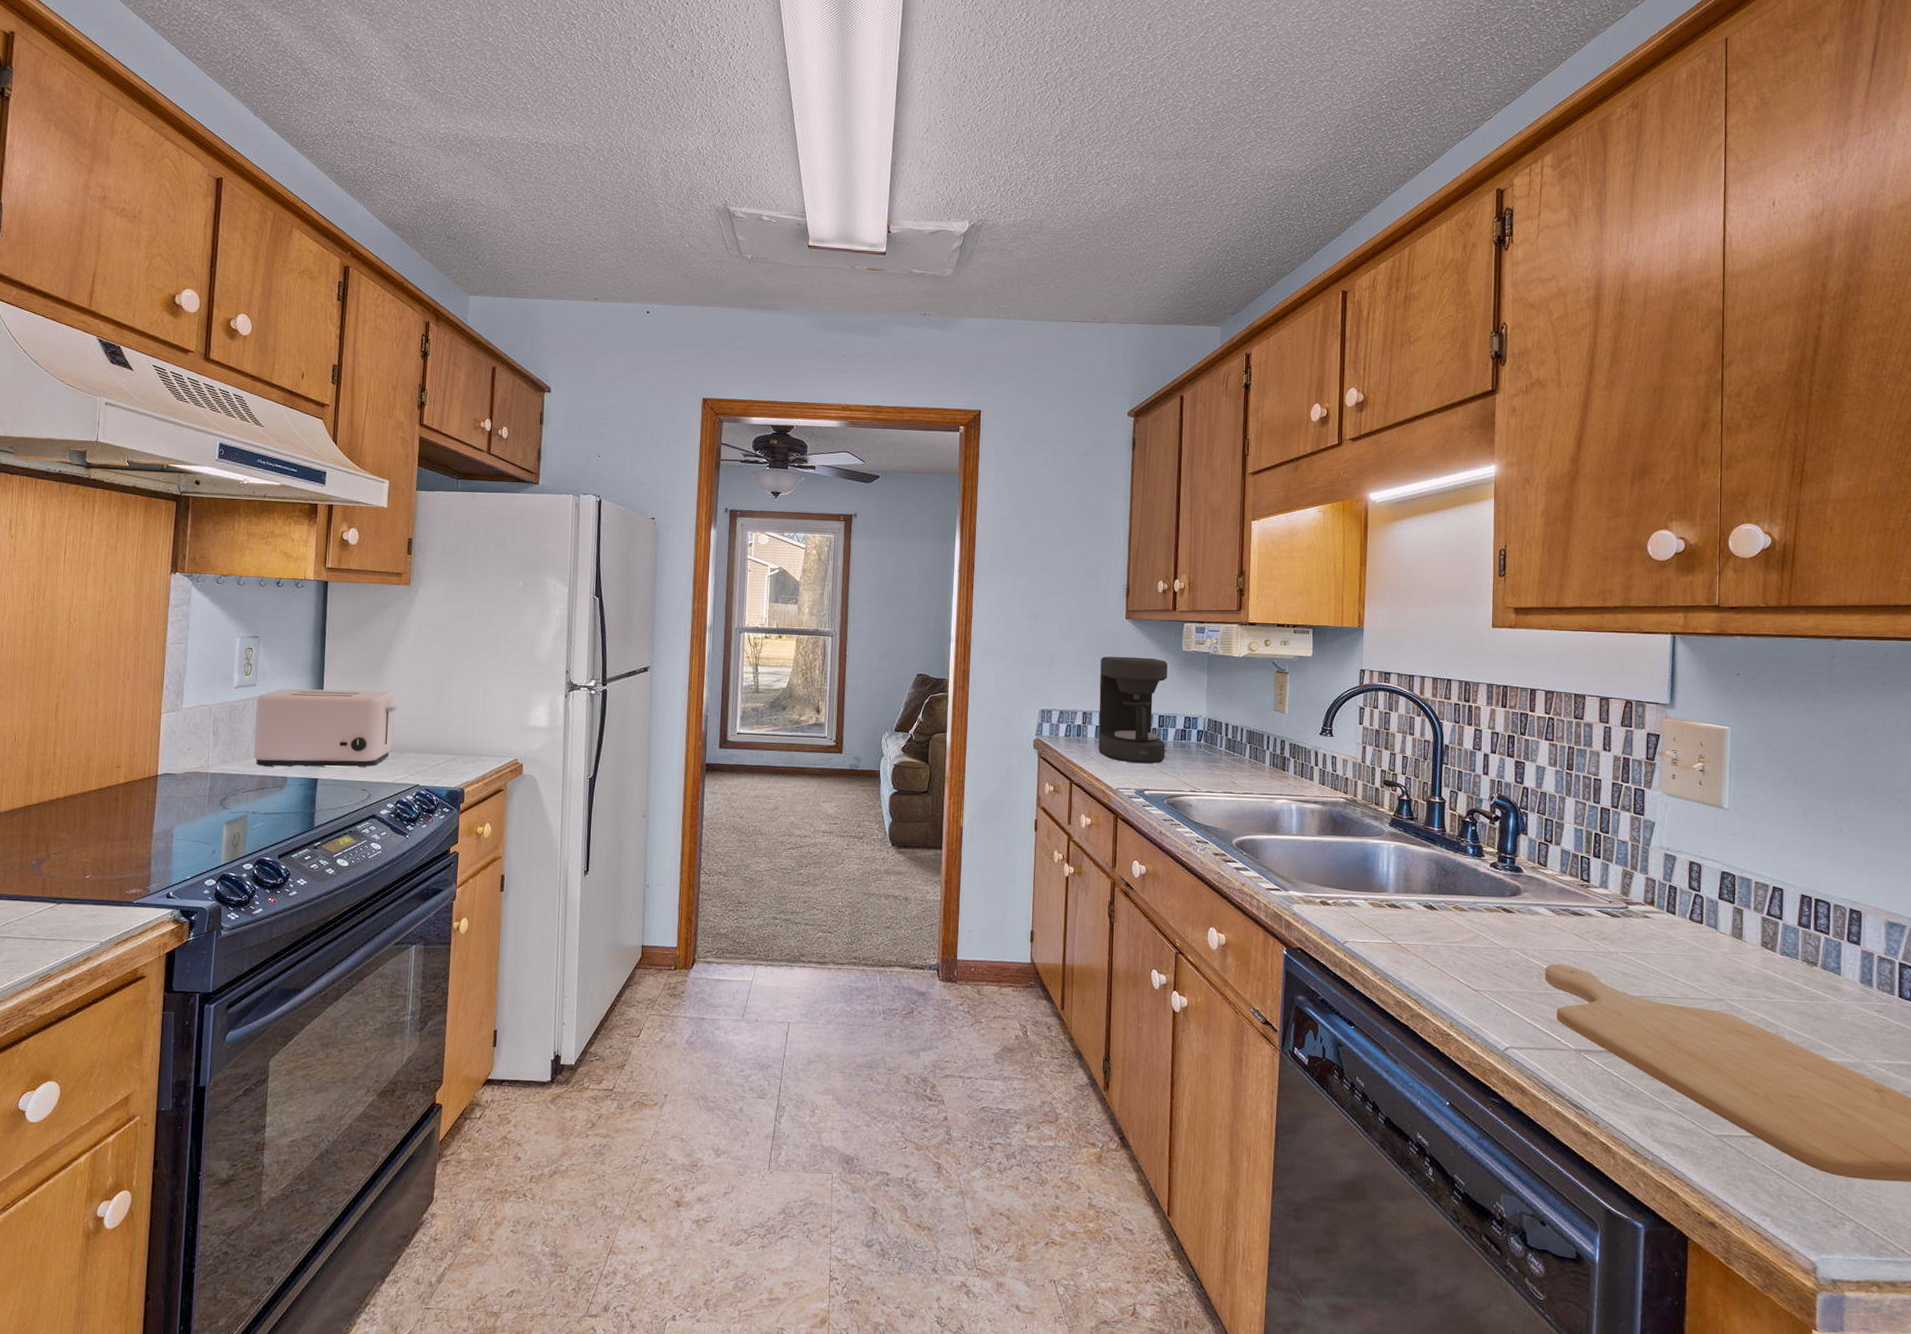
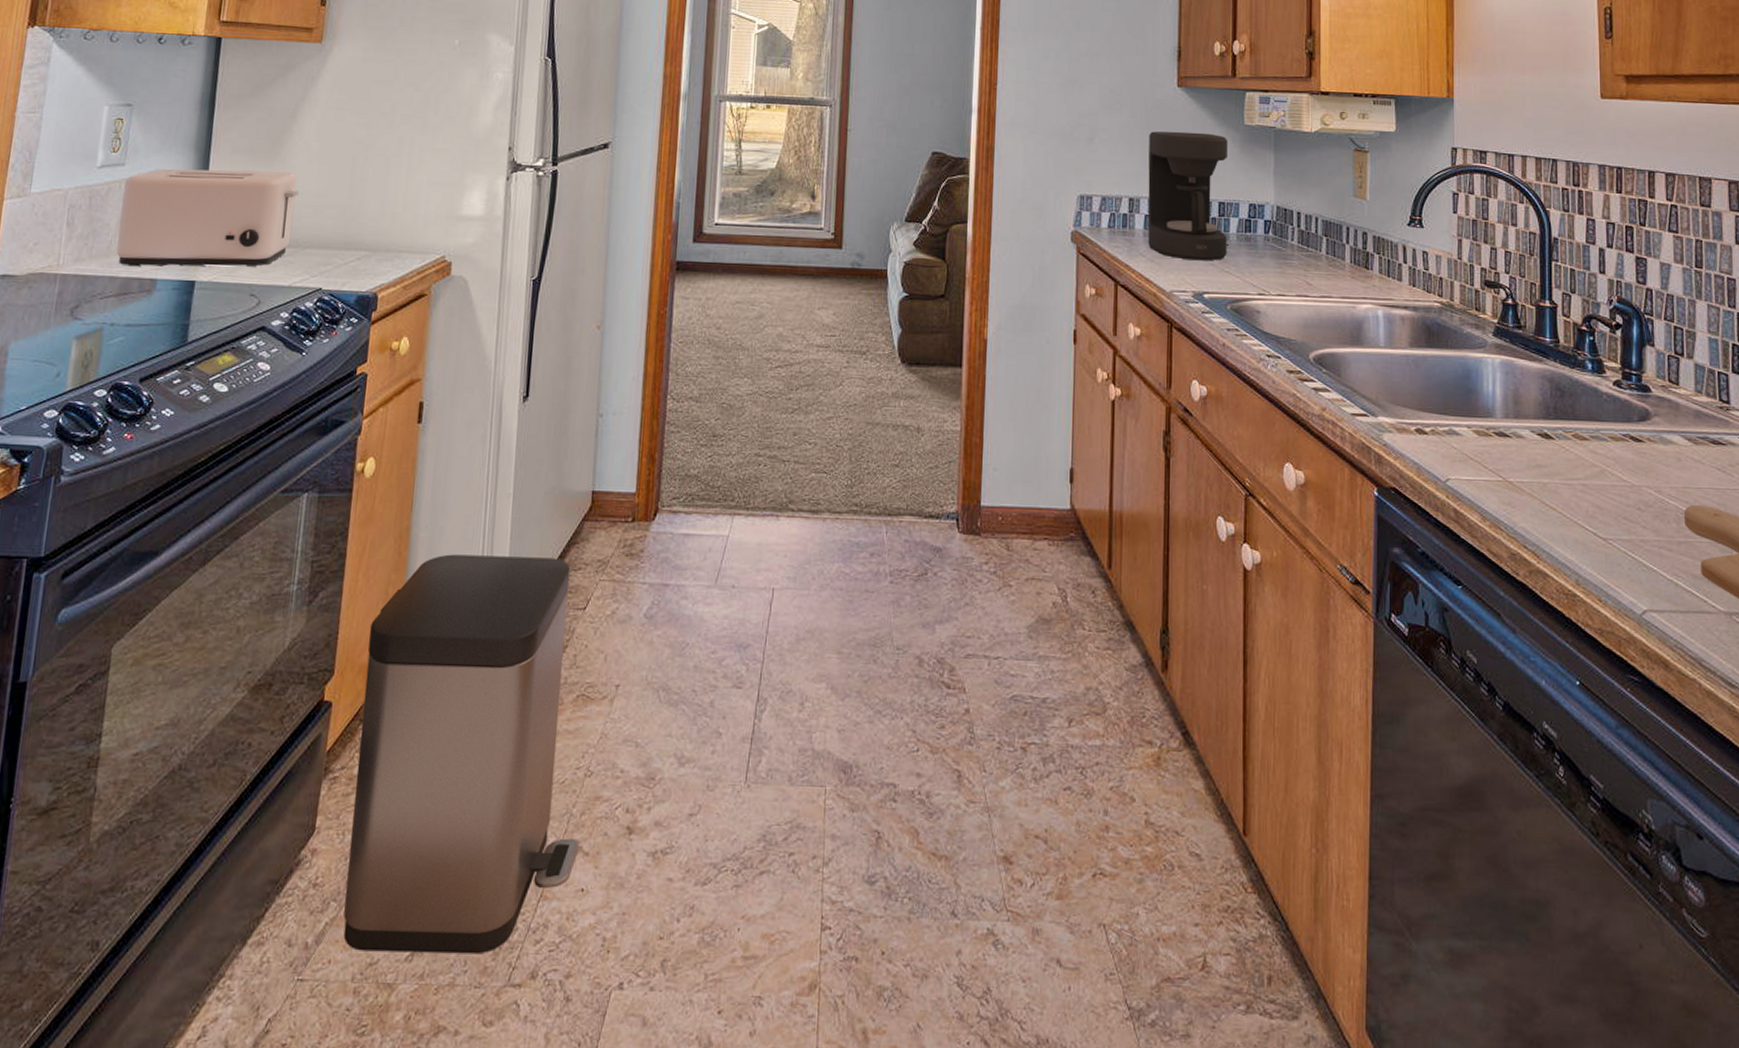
pedal bin: none [458,993,639,1293] -> present [343,554,580,954]

